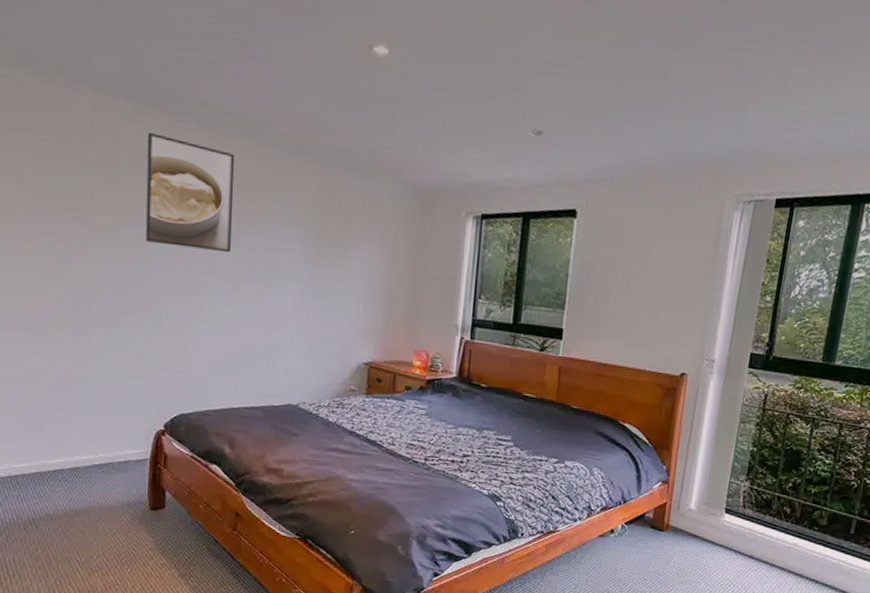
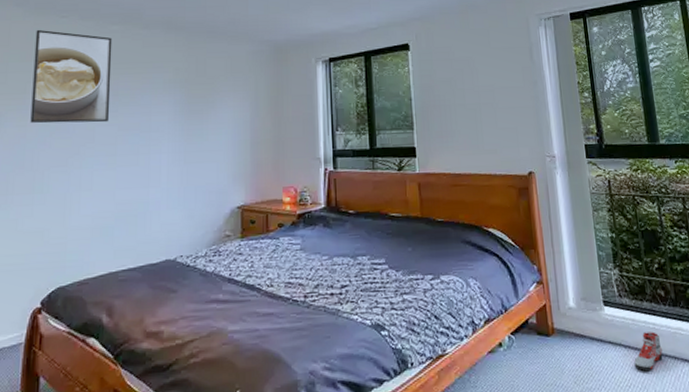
sneaker: none [739,542,773,576] -> present [634,332,663,372]

